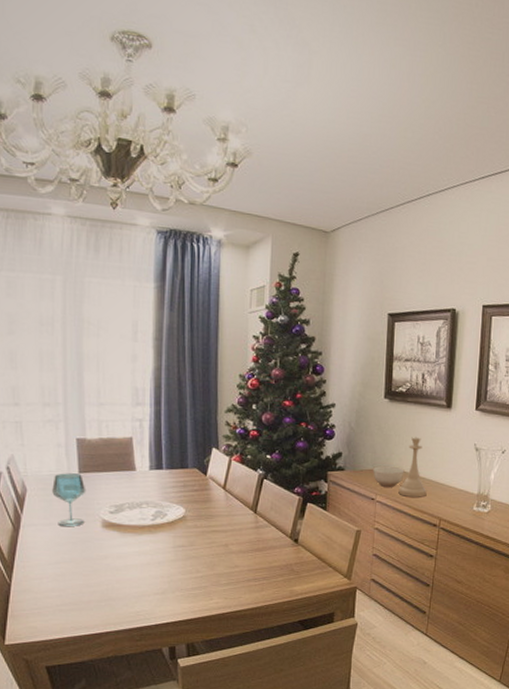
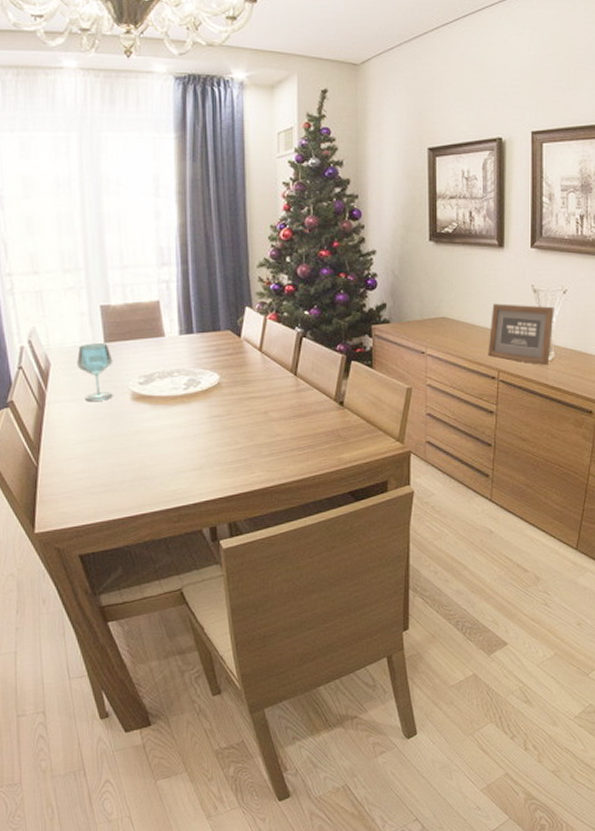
bowl: present [373,465,405,487] -> none [421,315,456,338]
chess piece: present [398,437,427,497] -> none [451,281,482,348]
picture frame: none [431,459,493,518] -> present [488,304,554,366]

